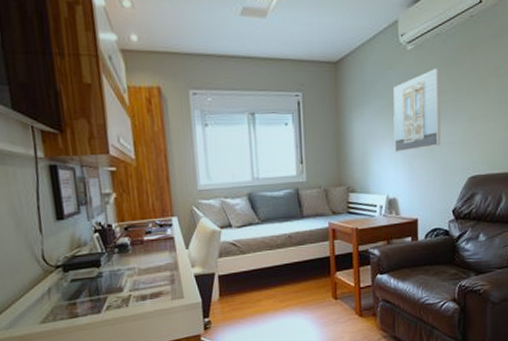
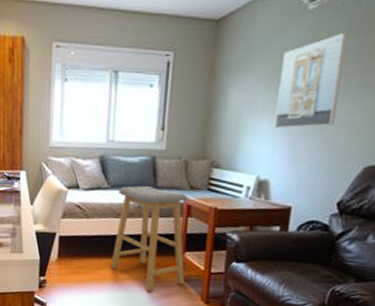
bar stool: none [269,215,339,315] -> present [110,185,188,292]

